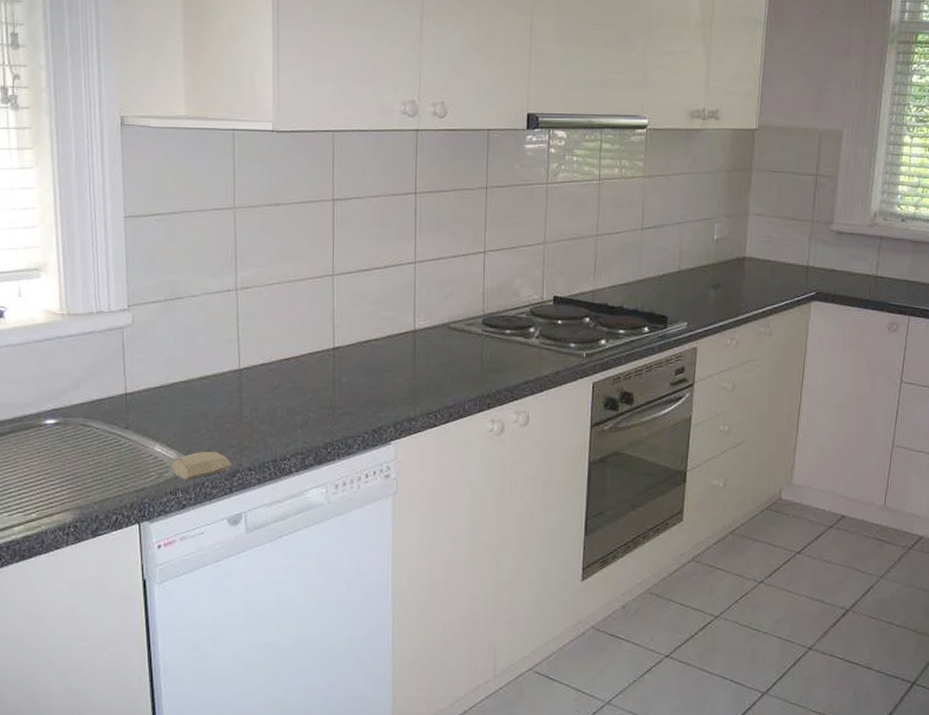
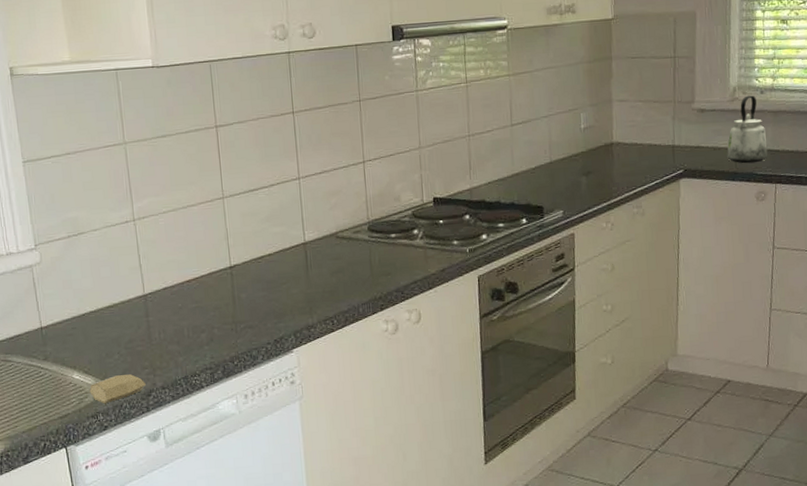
kettle: none [862,222,904,292] -> present [727,95,768,164]

